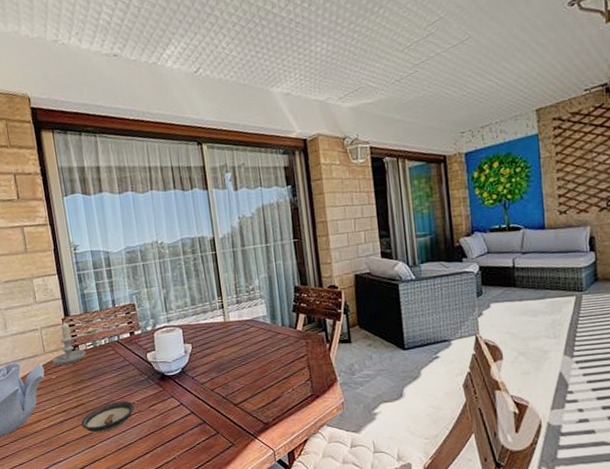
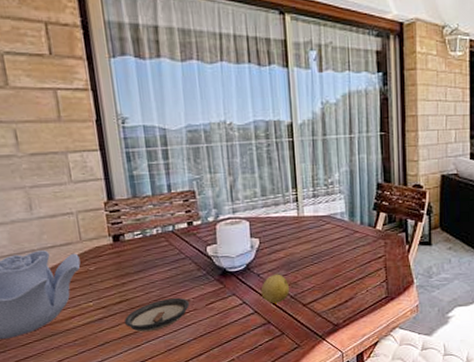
candle: present [52,322,86,366] -> none [90,206,133,256]
fruit: none [195,376,221,404] -> present [260,274,289,303]

